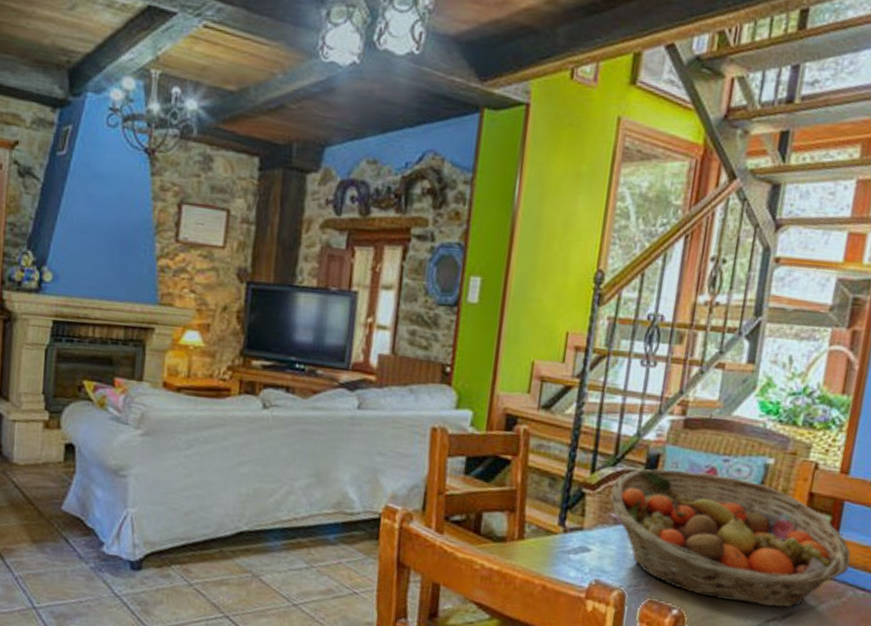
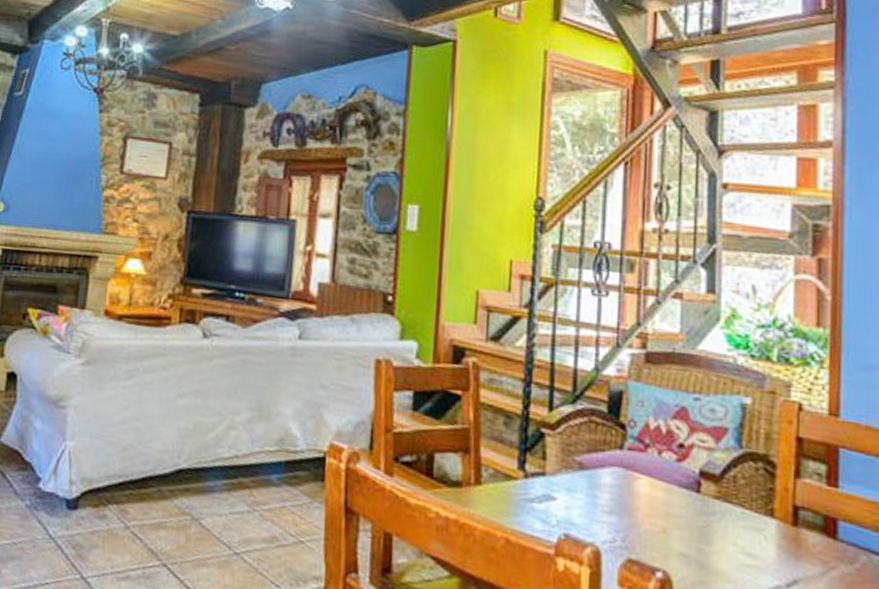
fruit basket: present [610,469,851,608] -> none [572,407,857,574]

